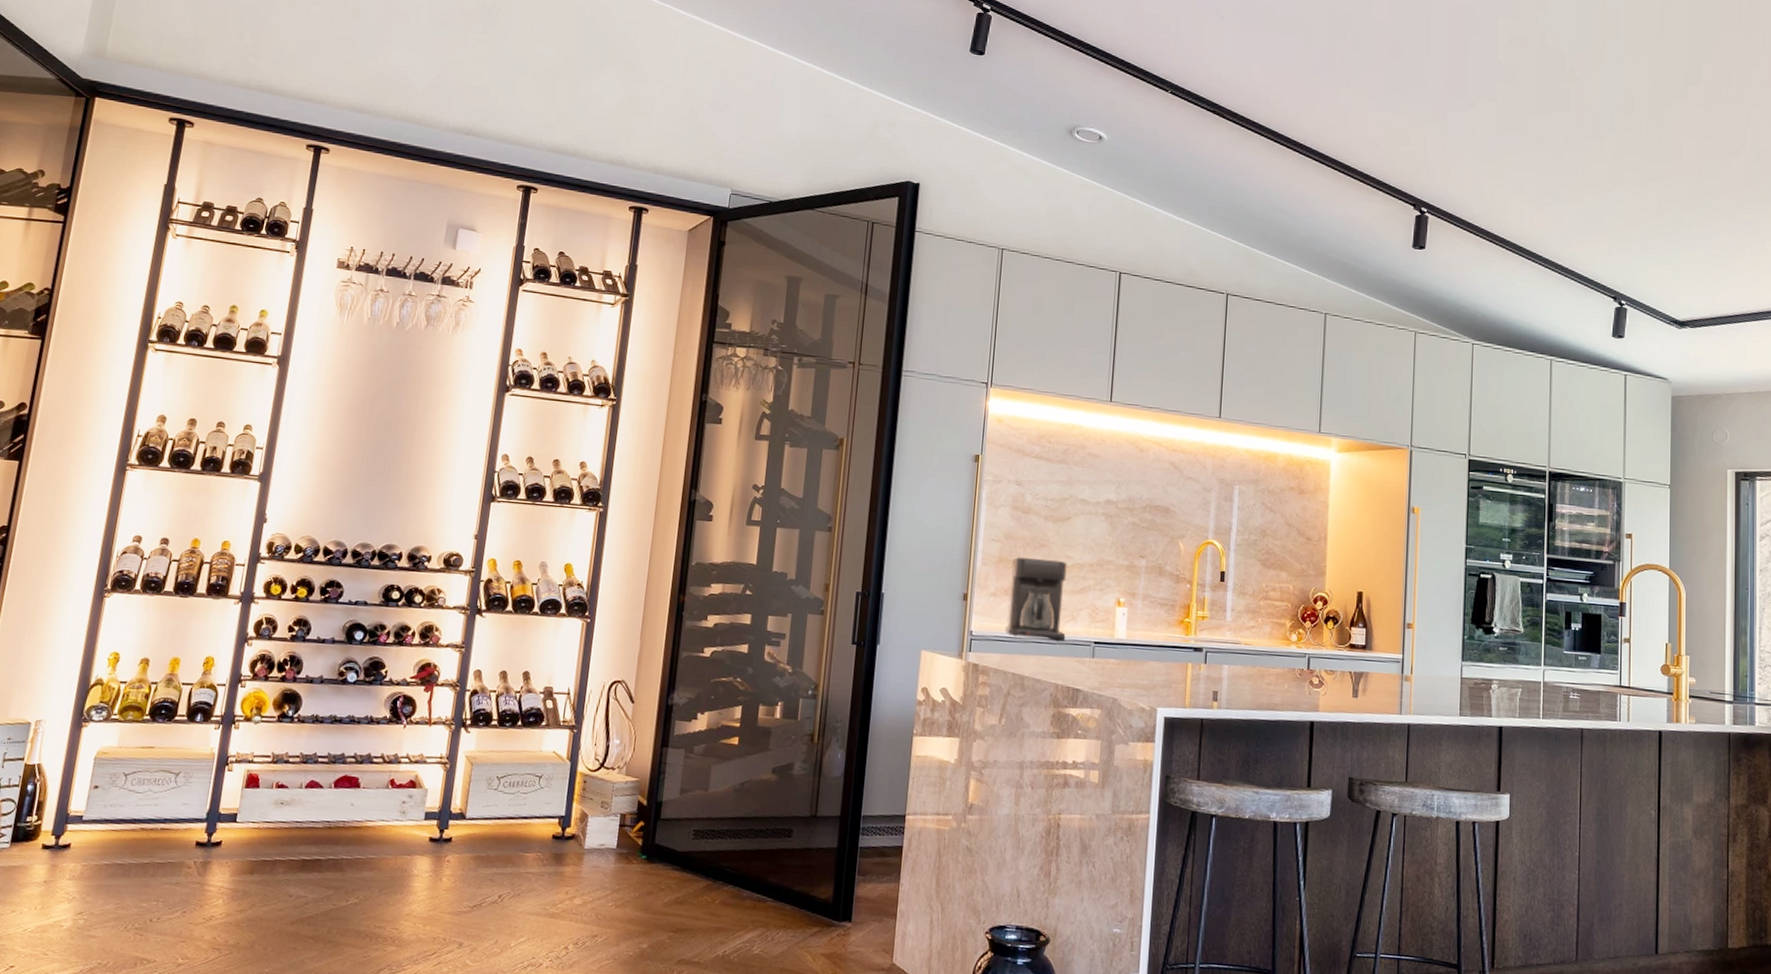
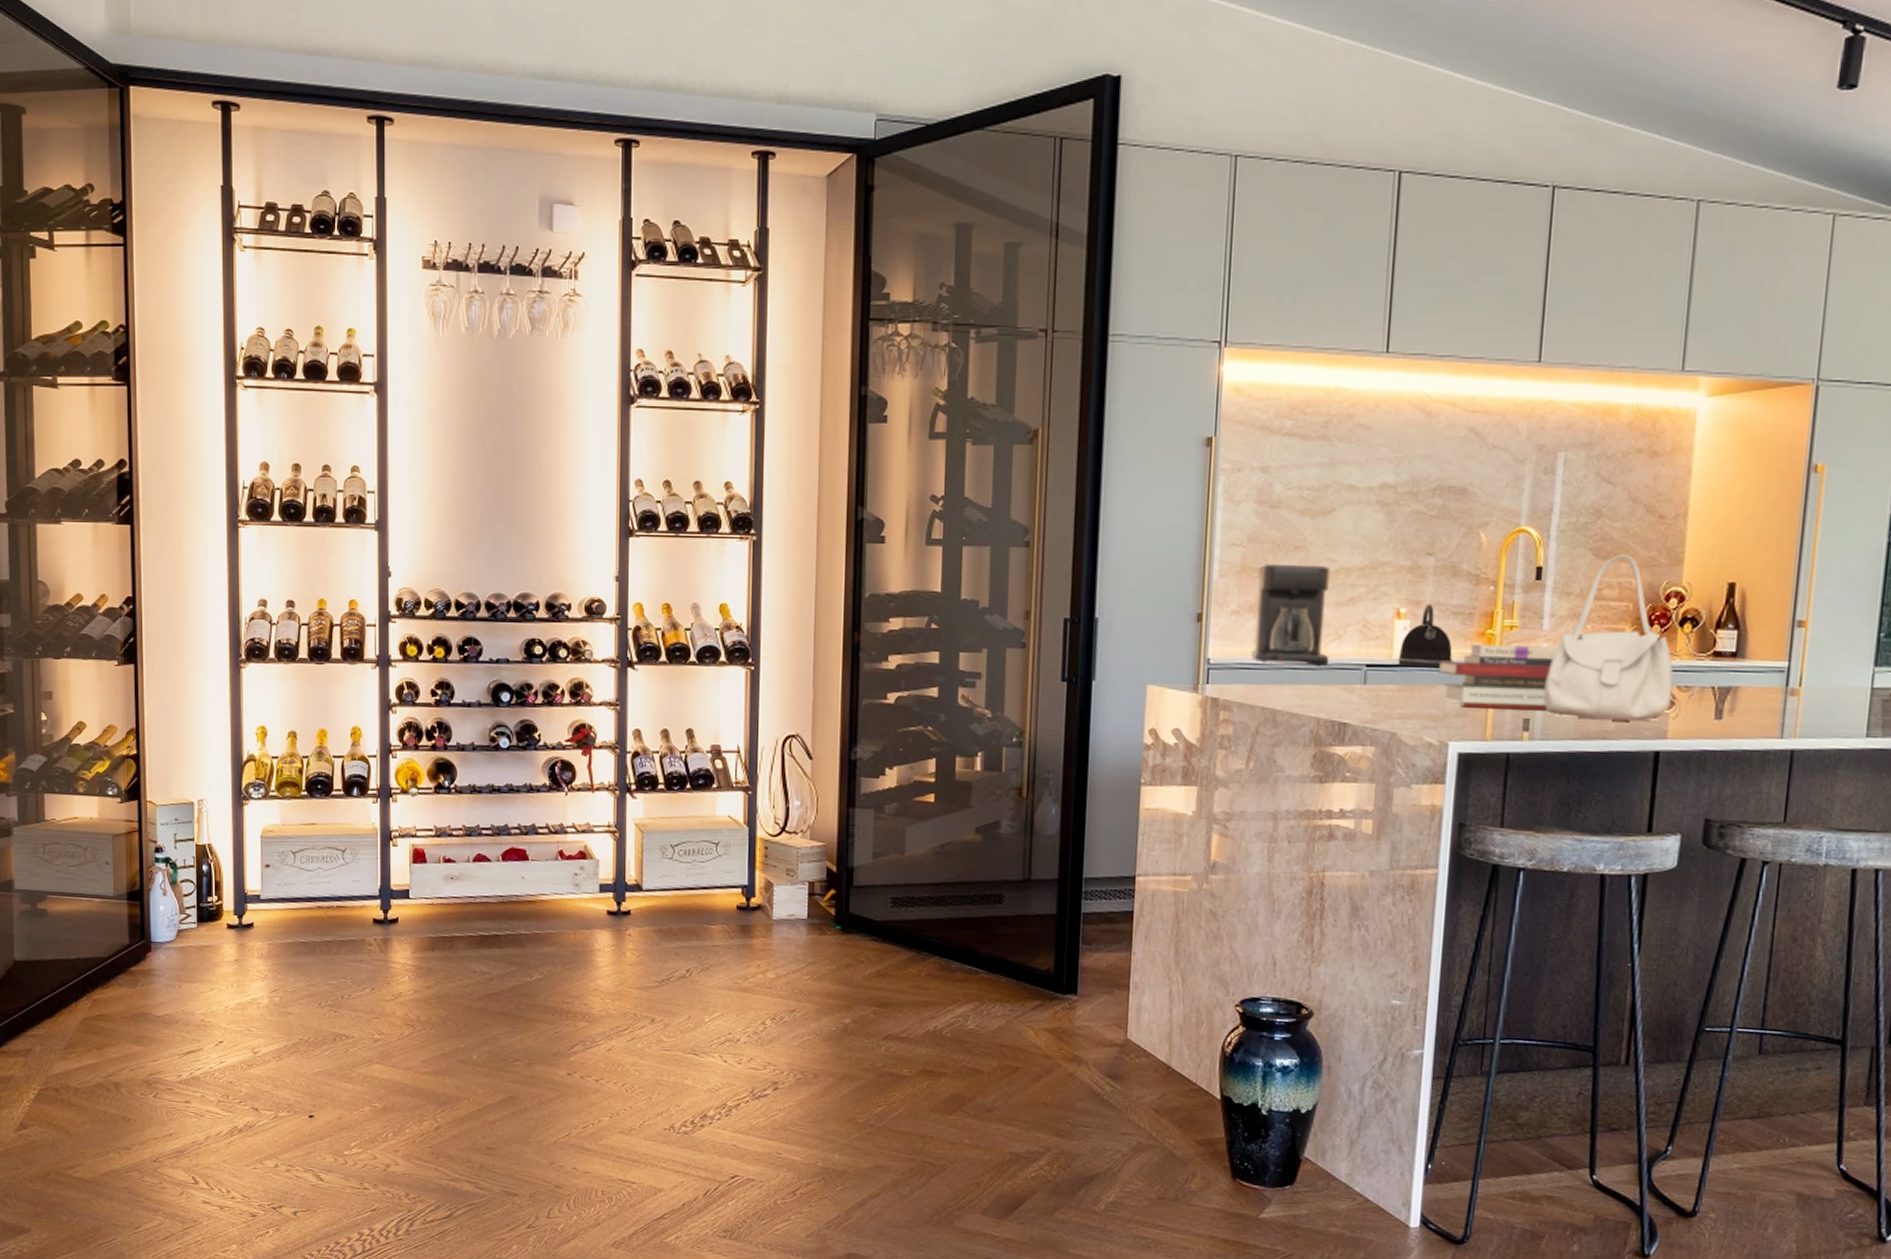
kettle: none [1118,596,1160,648] -> present [1398,604,1453,668]
books: none [1149,629,1237,686] -> present [1439,644,1557,711]
handbag: none [1228,565,1322,697] -> present [1544,553,1674,721]

